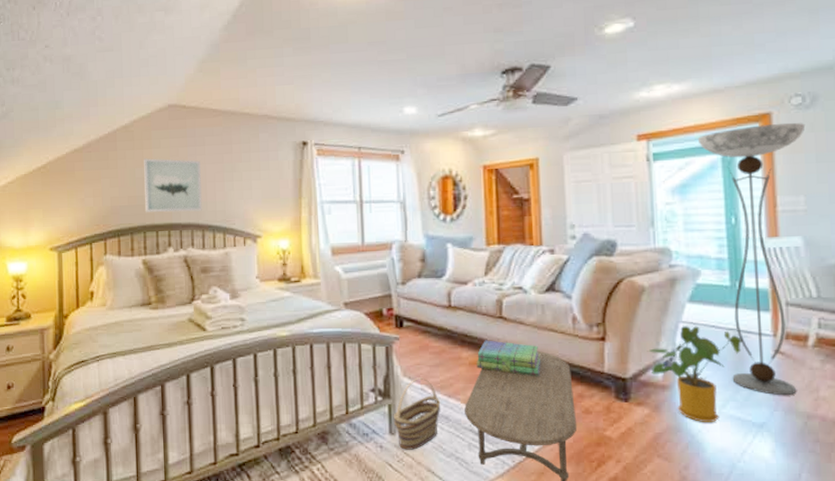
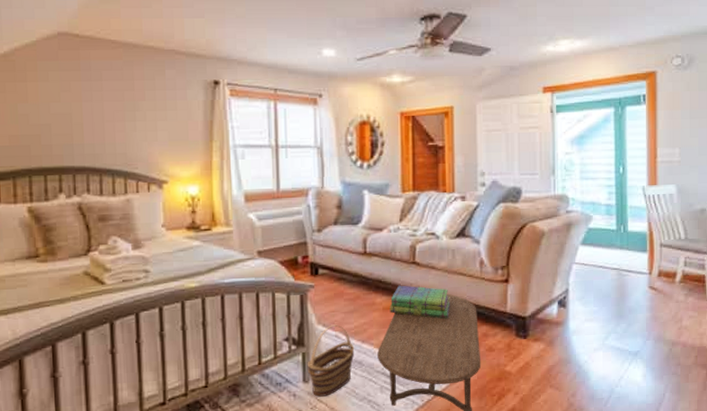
wall art: present [144,158,203,212] -> none [28,93,100,154]
house plant: present [647,326,742,423] -> none [544,266,623,354]
floor lamp: present [697,122,806,396] -> none [594,81,683,327]

